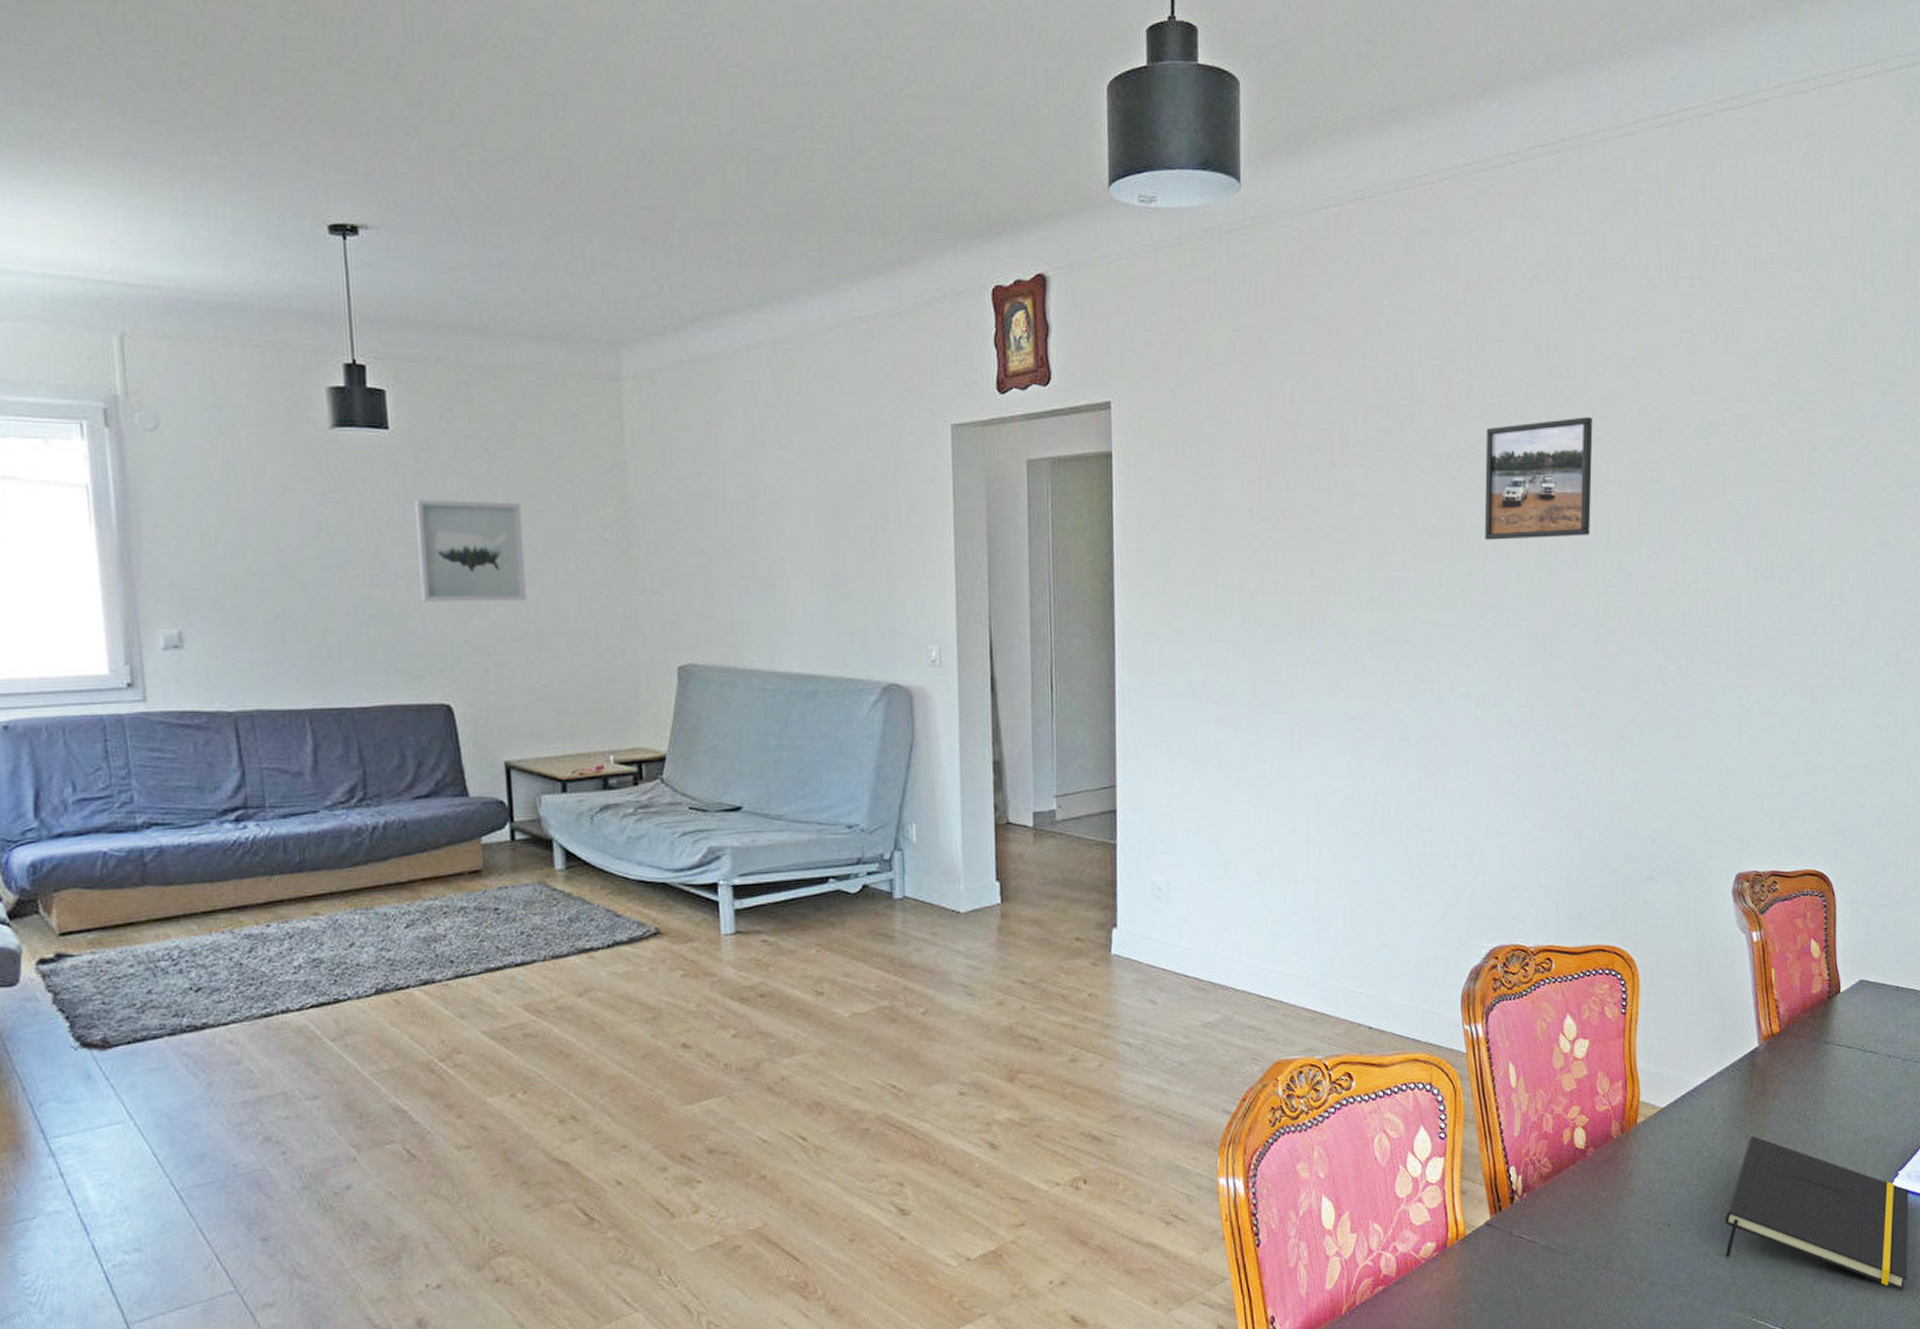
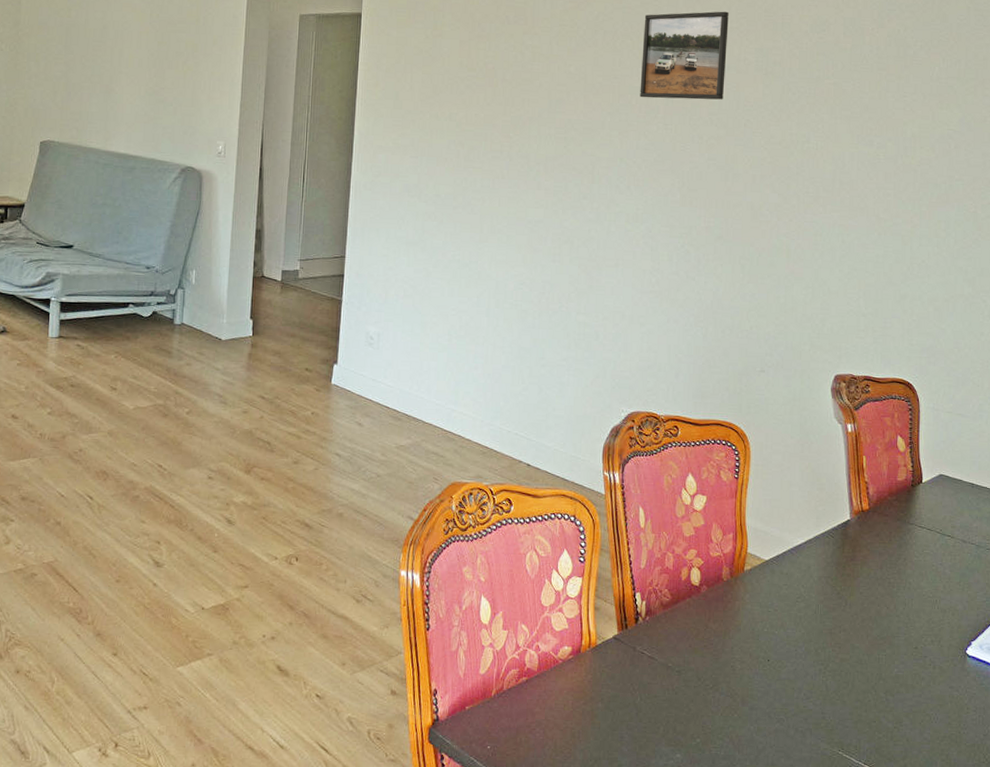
notepad: present [1724,1135,1909,1291] -> none [816,594,981,747]

